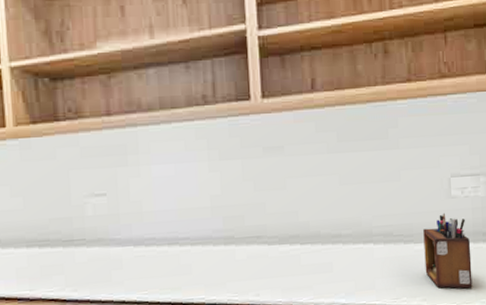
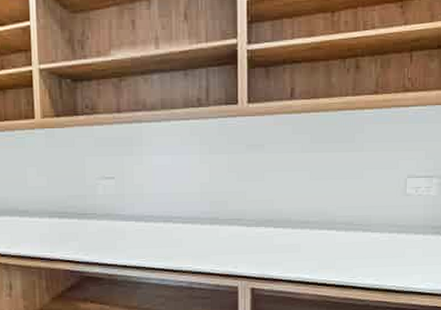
desk organizer: present [423,212,473,289] -> none [379,207,421,273]

